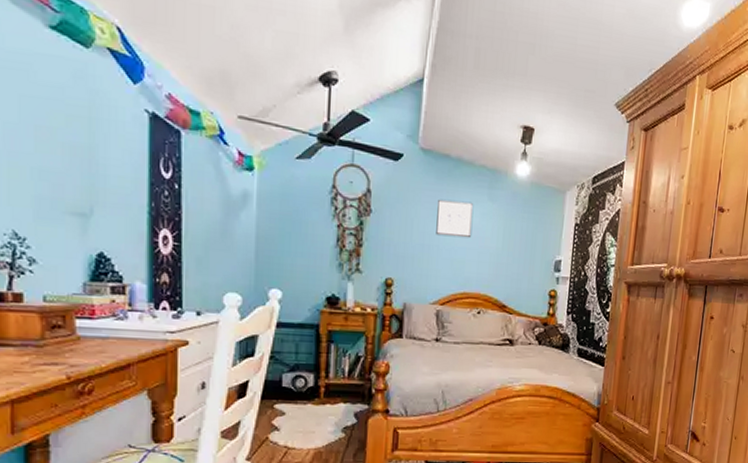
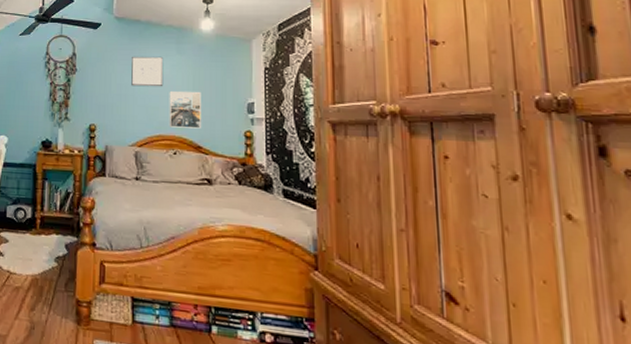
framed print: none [474,244,511,287] -> present [169,91,201,129]

